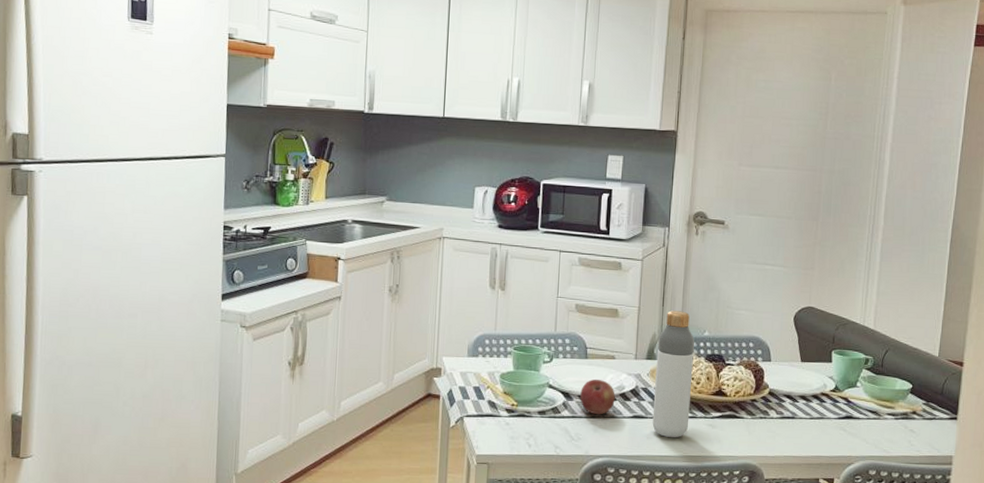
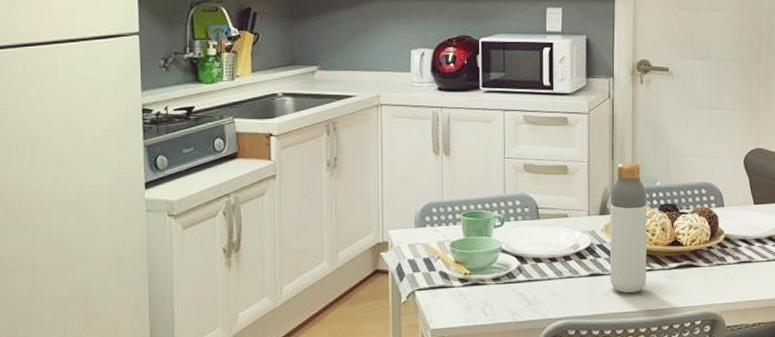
apple: present [580,379,615,414] -> none [535,239,571,276]

